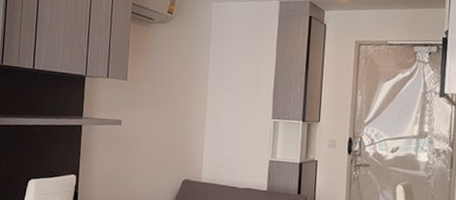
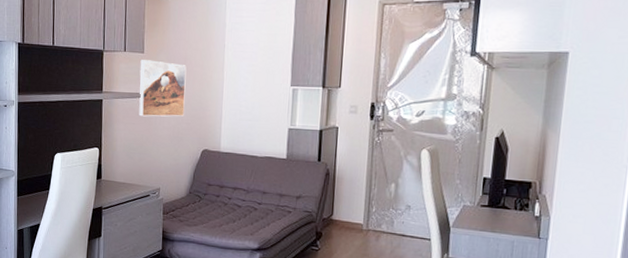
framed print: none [119,87,170,145] -> present [138,60,187,117]

